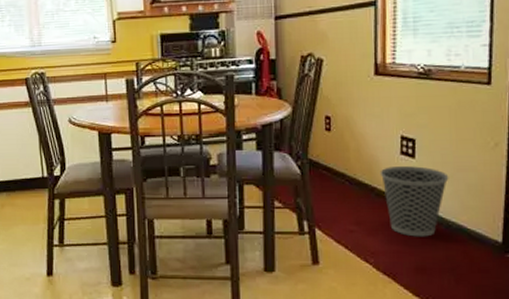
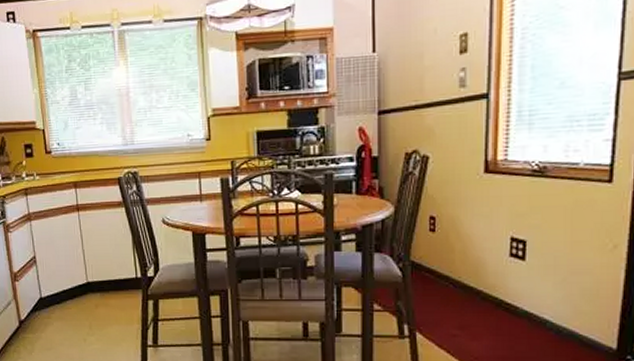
wastebasket: present [380,166,449,237] -> none [486,269,562,342]

